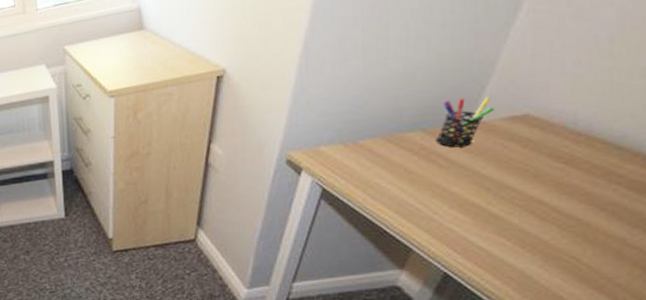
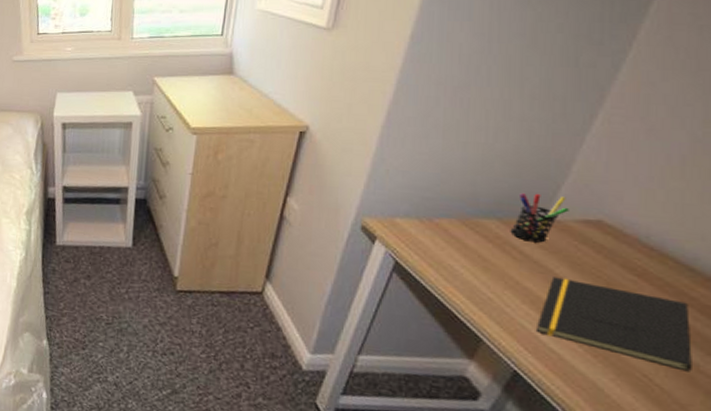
notepad: none [465,177,619,247] -> present [537,277,692,372]

